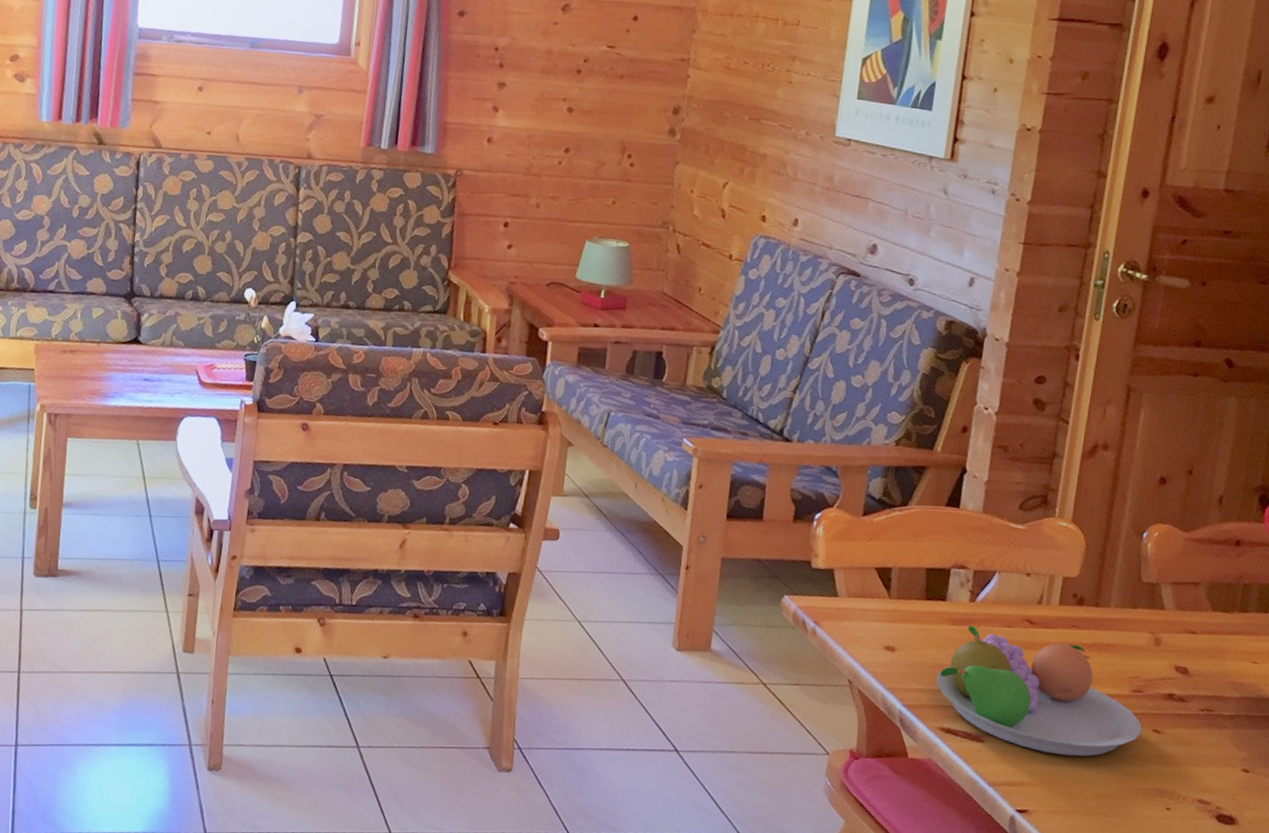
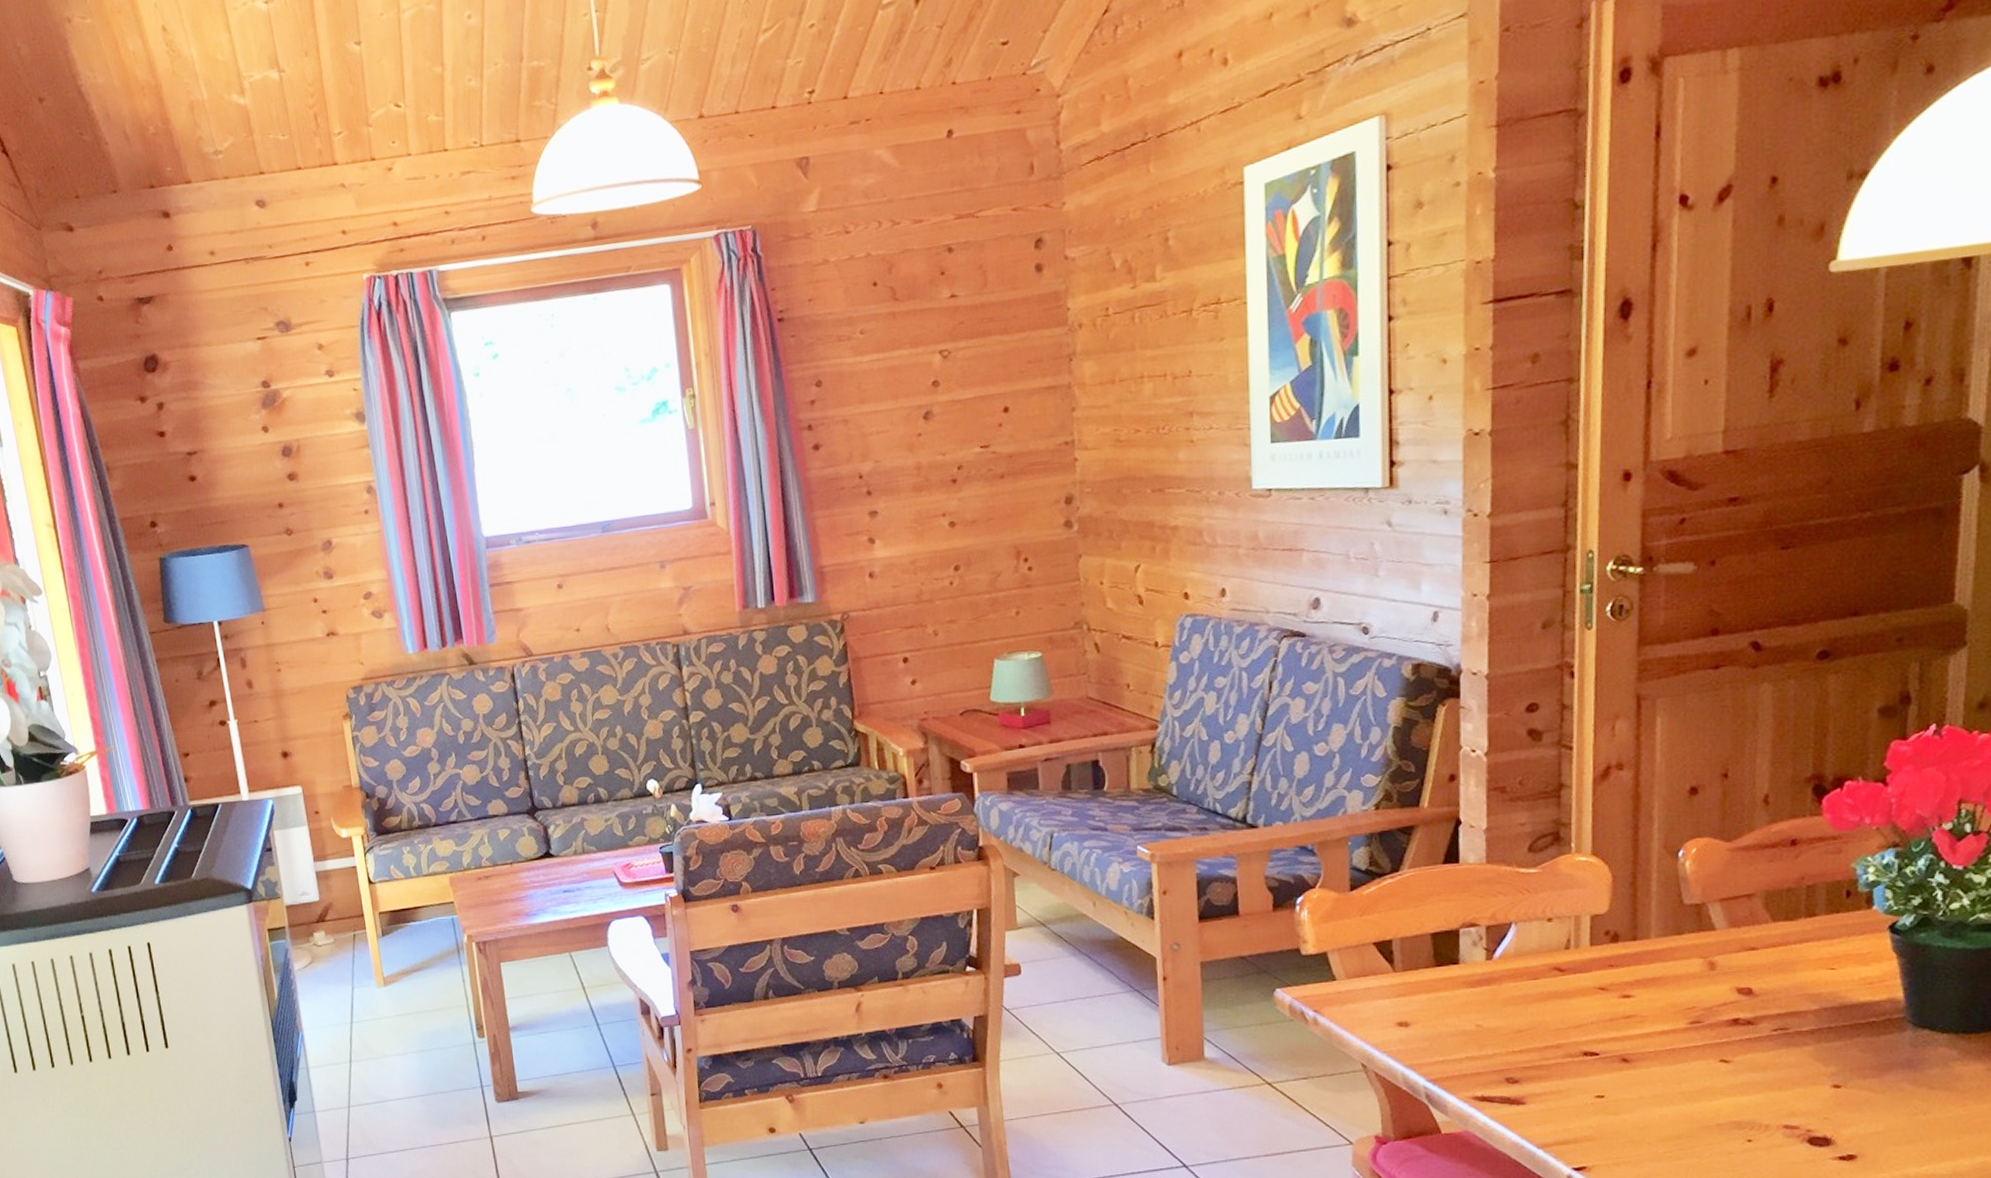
fruit bowl: present [936,625,1142,757] -> none [1460,985,1707,1104]

